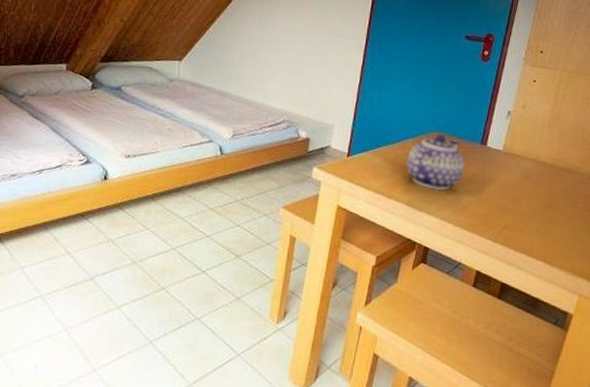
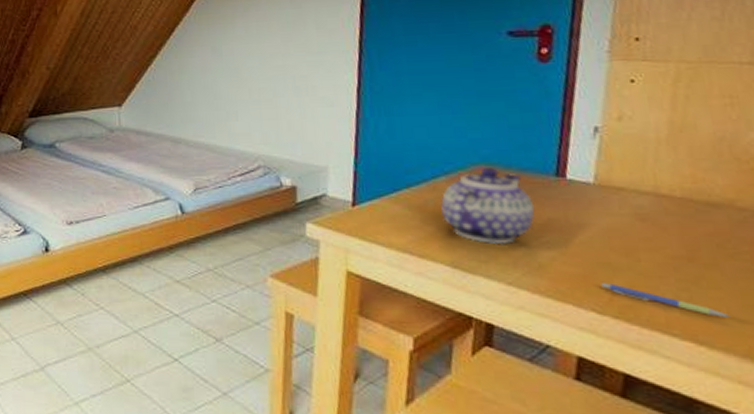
pen: none [497,219,566,246] -> present [601,281,732,317]

